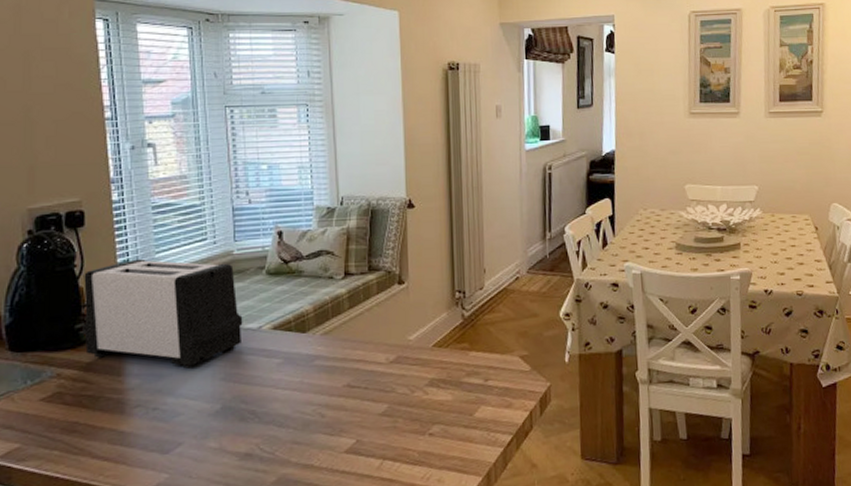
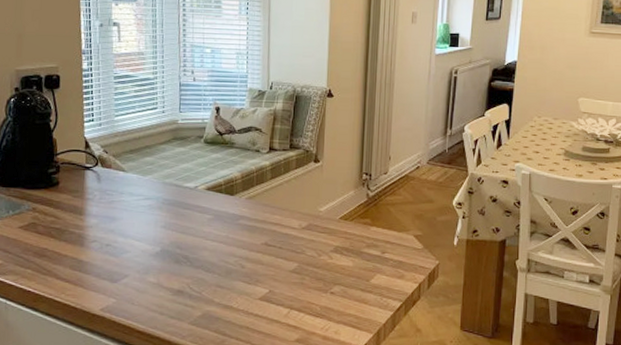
toaster: present [82,258,243,369] -> none [54,119,183,215]

